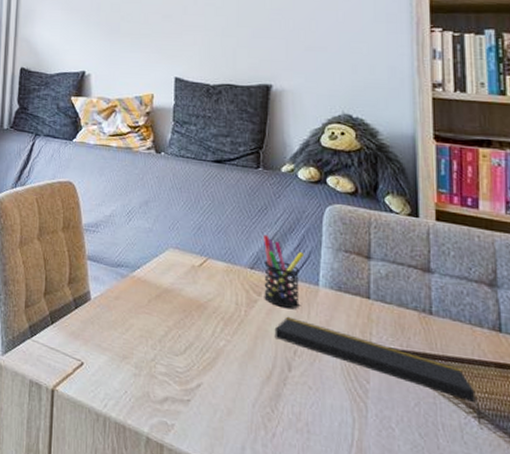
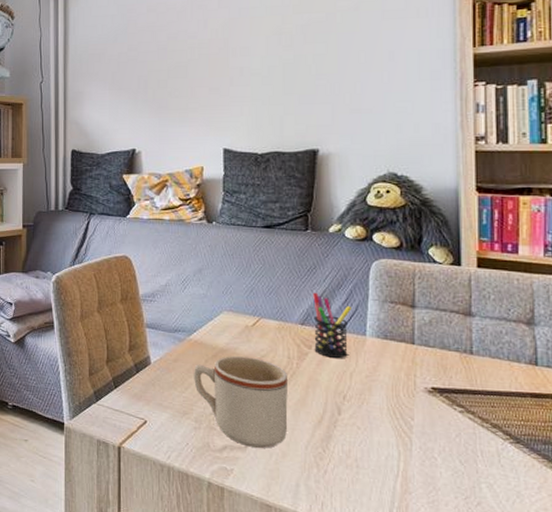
mug: none [135,297,236,404] -> present [194,356,288,448]
notepad: present [274,316,482,430] -> none [325,365,518,453]

